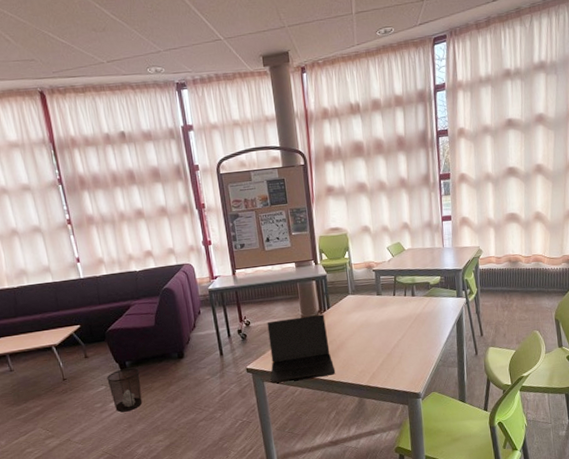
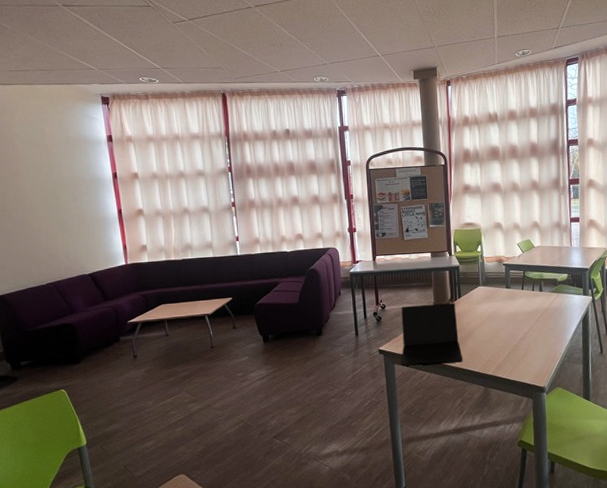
waste bin: present [107,367,143,413] -> none [250,341,280,383]

